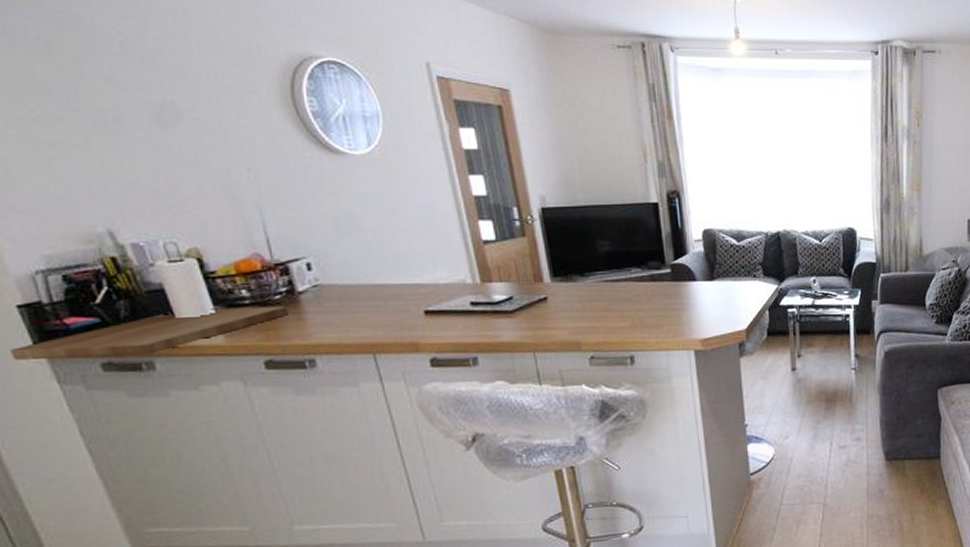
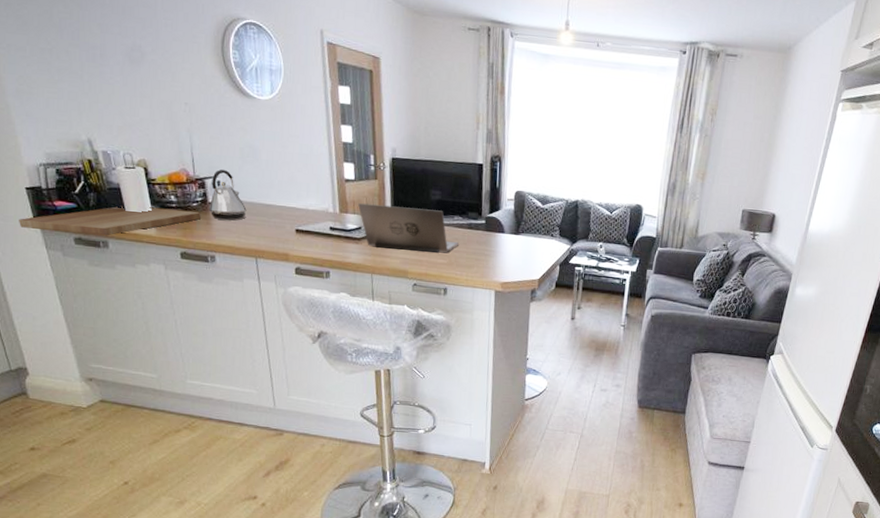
kettle: none [298,248,353,312] -> present [209,169,247,221]
laptop: none [504,264,641,319] -> present [358,203,459,253]

